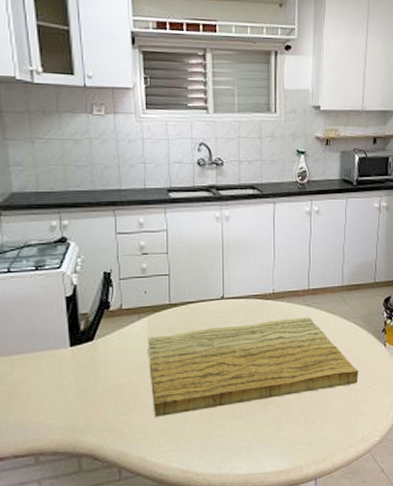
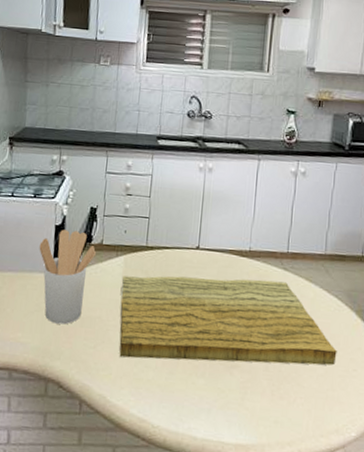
utensil holder: none [50,299,116,398] -> present [39,229,96,325]

